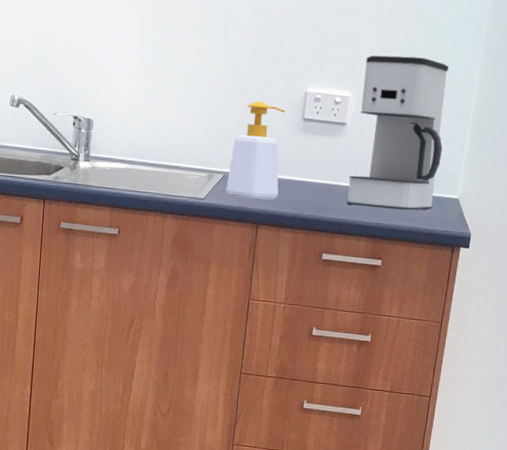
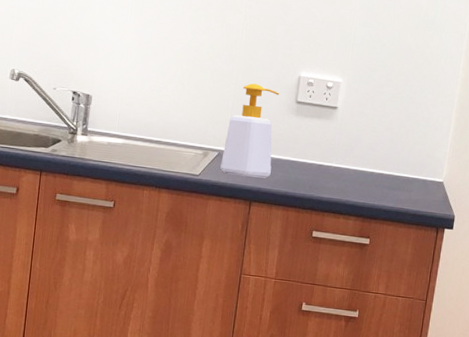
coffee maker: present [346,55,449,211] -> none [337,44,435,192]

